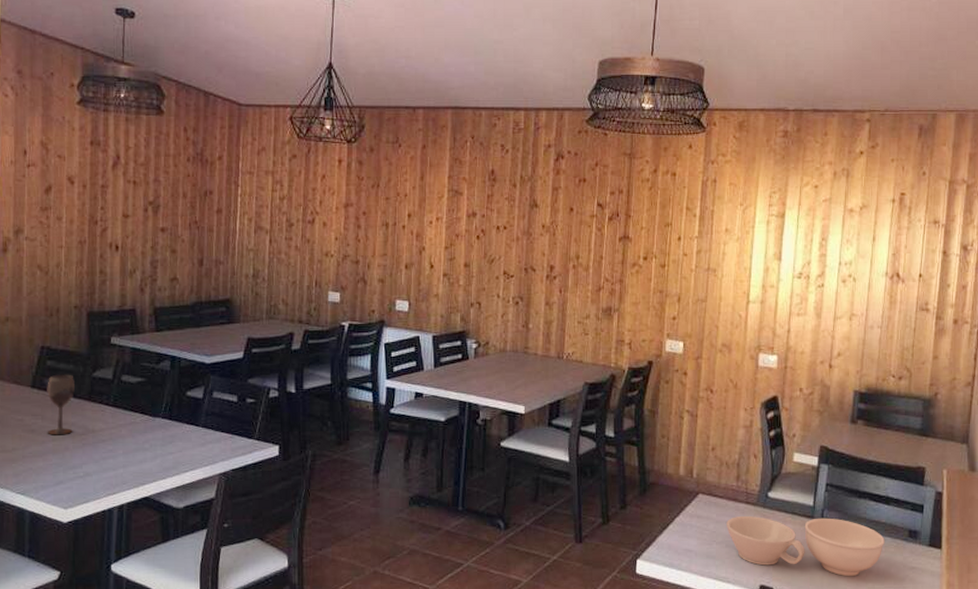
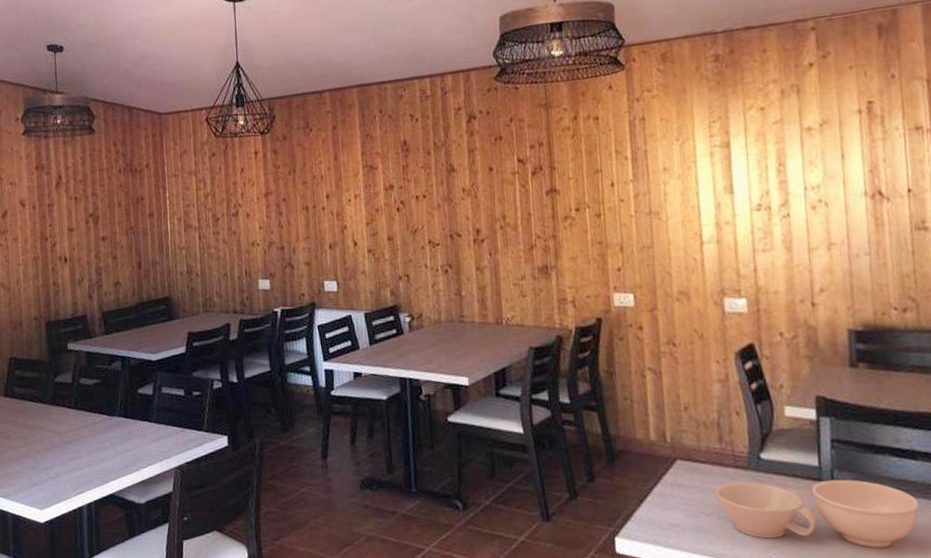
wine glass: present [47,374,75,435] -> none [17,381,42,440]

